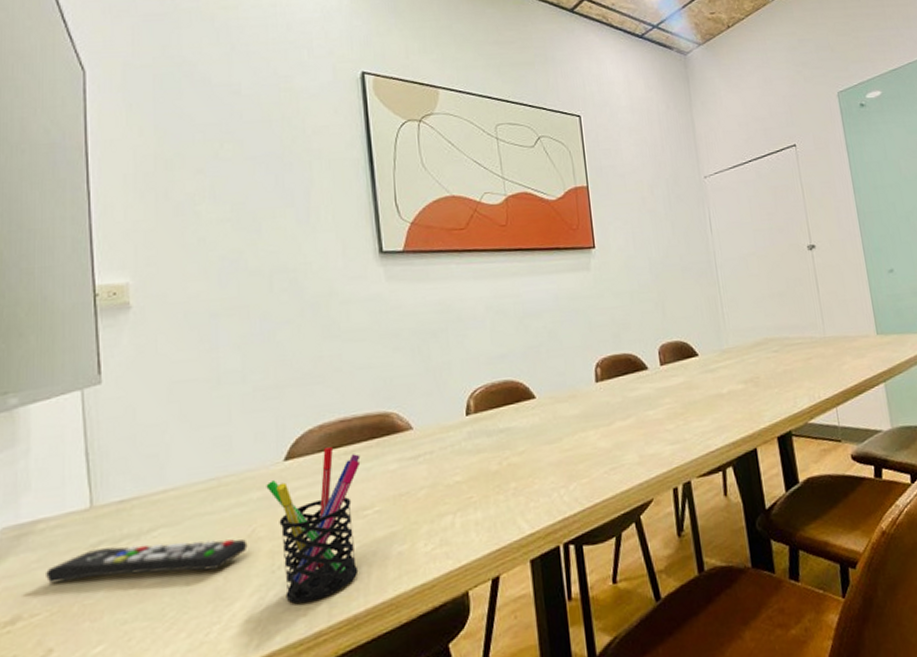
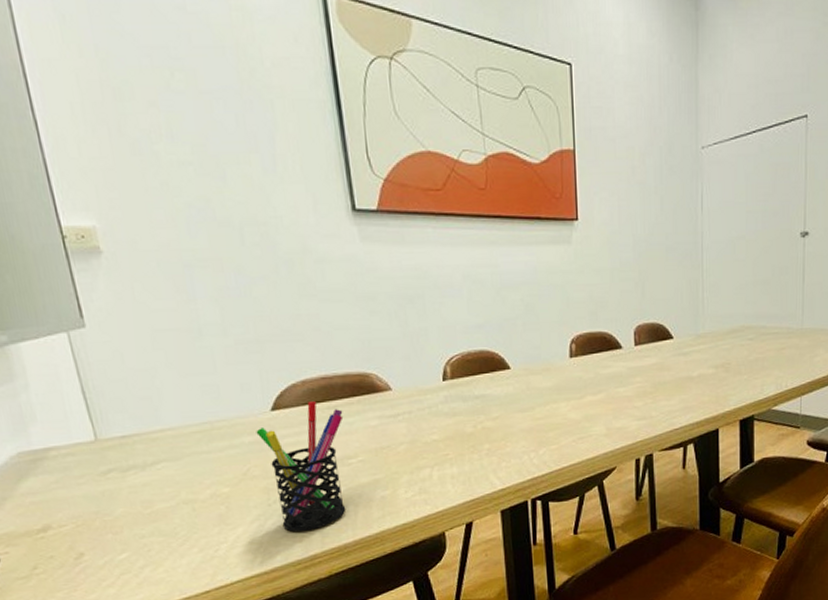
remote control: present [46,539,248,584] -> none [65,475,245,502]

